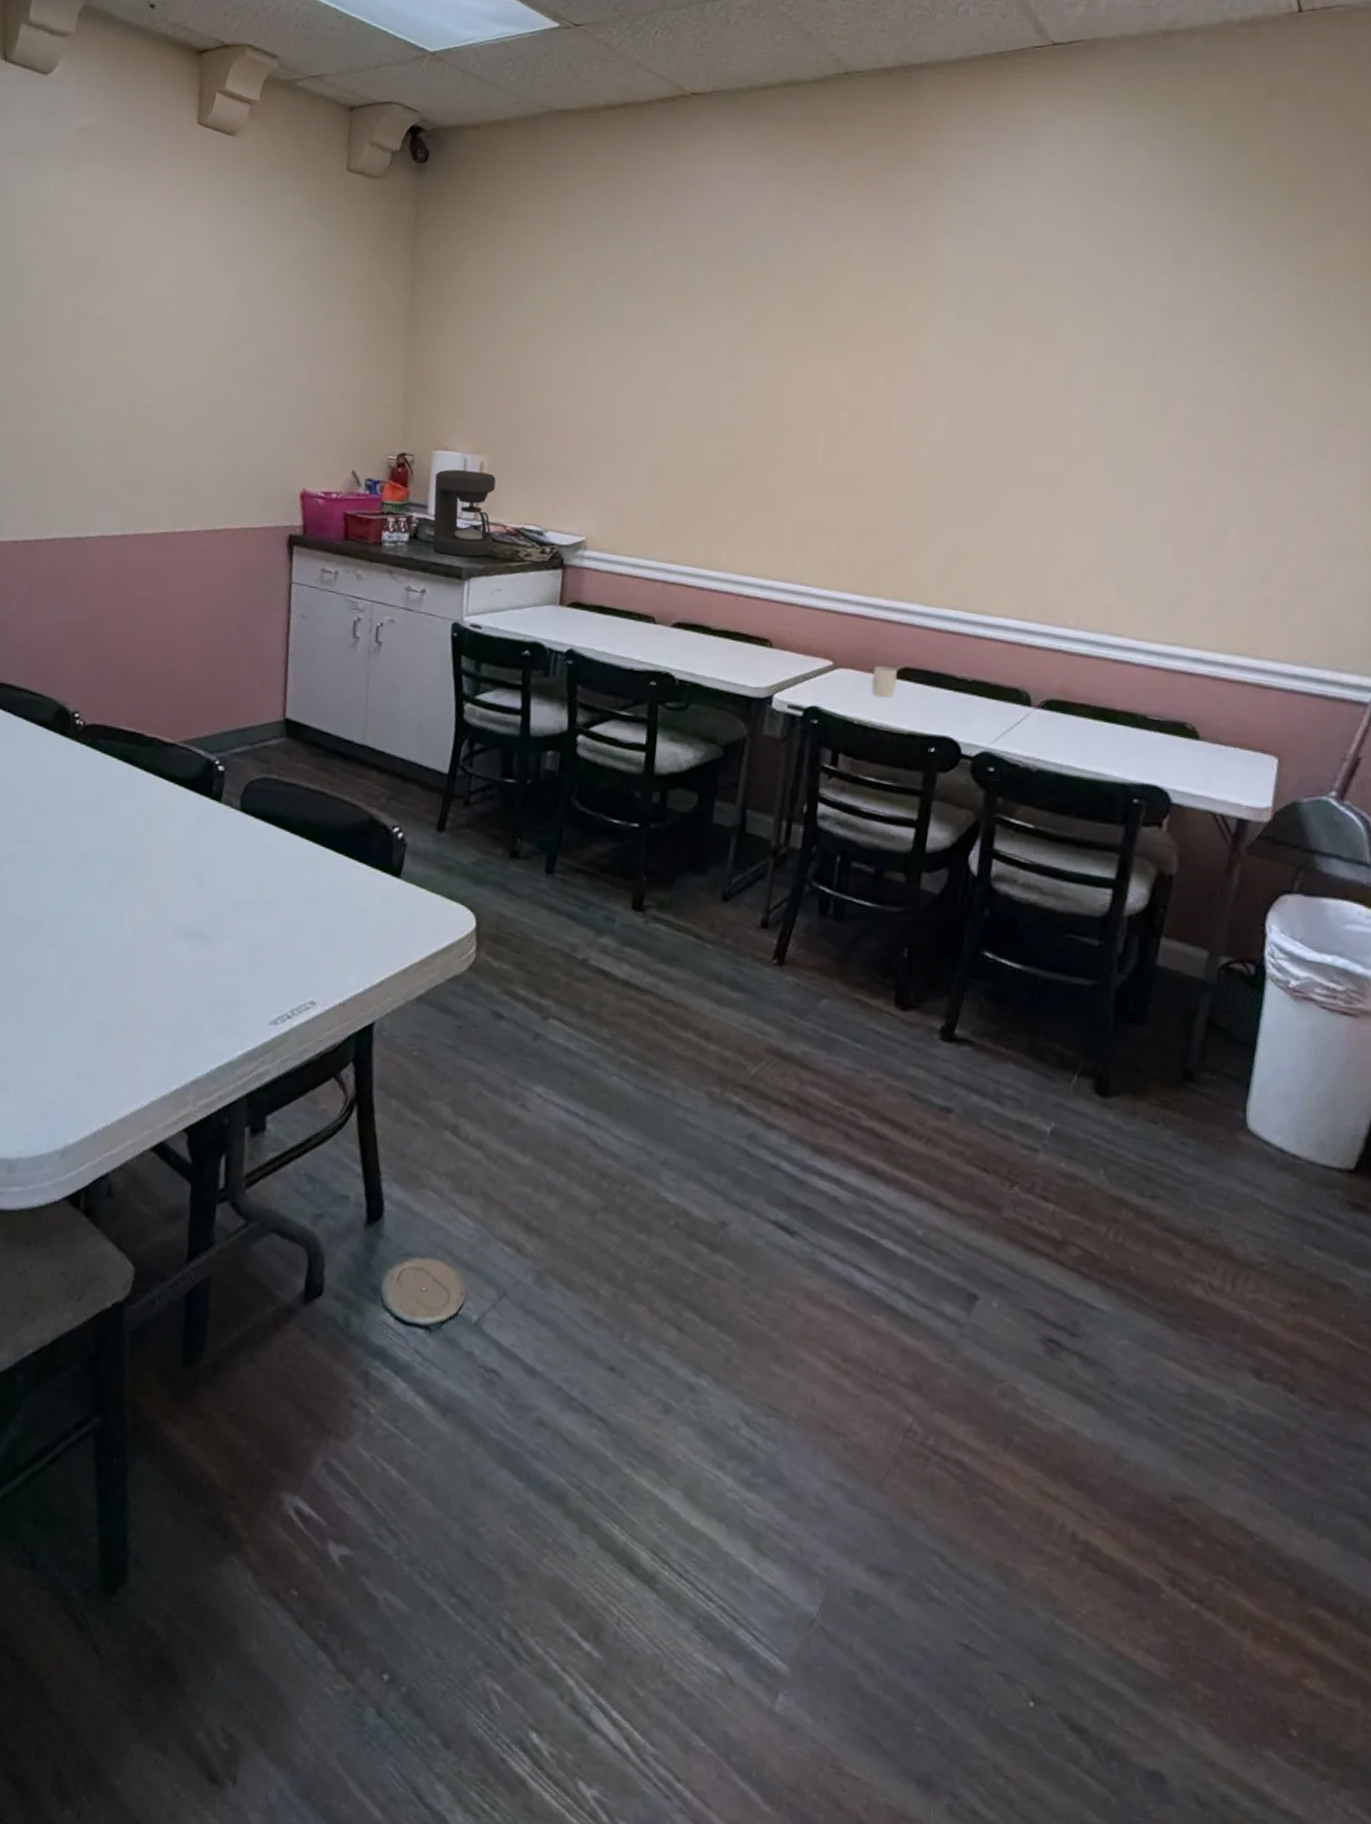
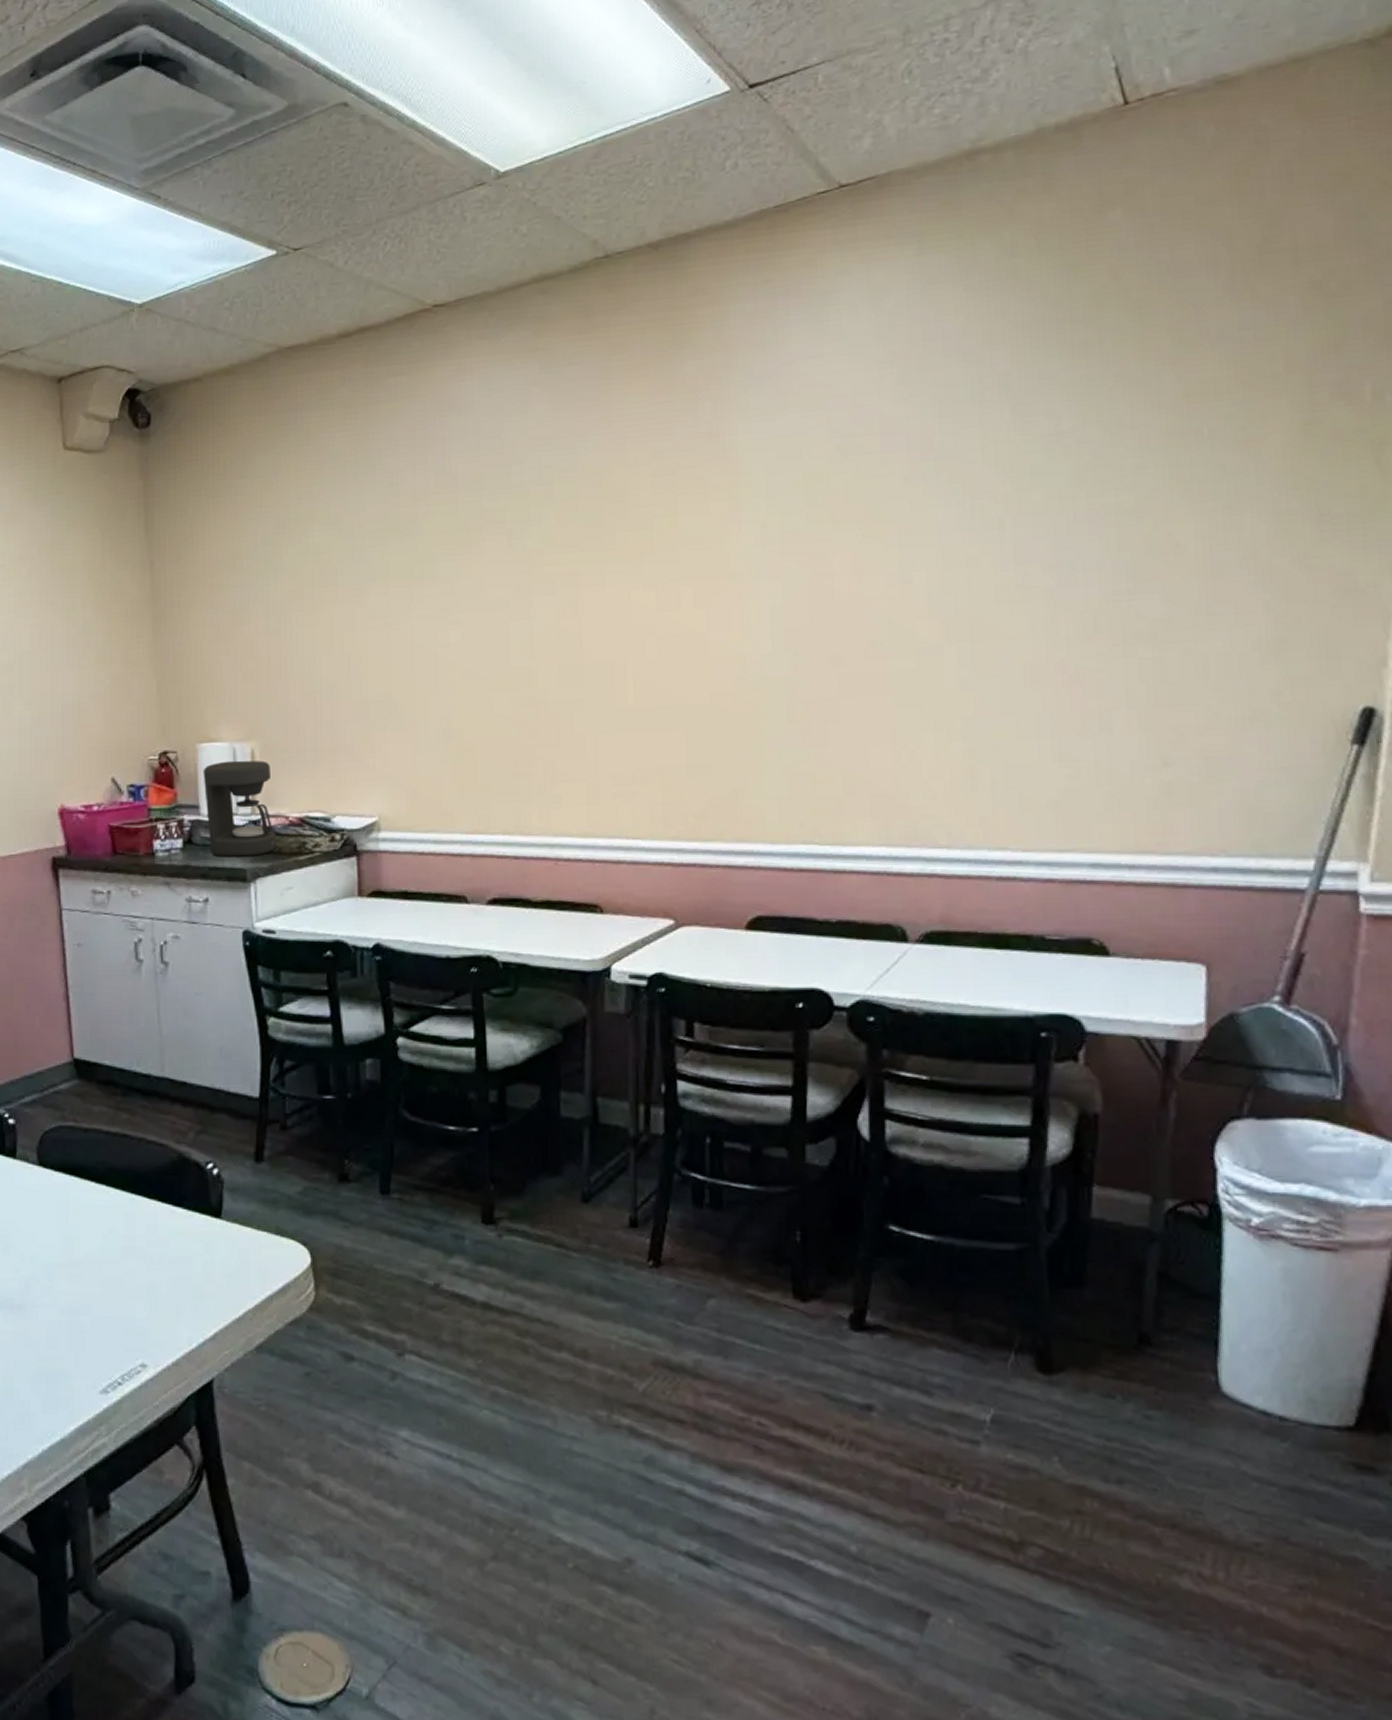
mug: present [871,665,898,698] -> none [721,917,750,953]

